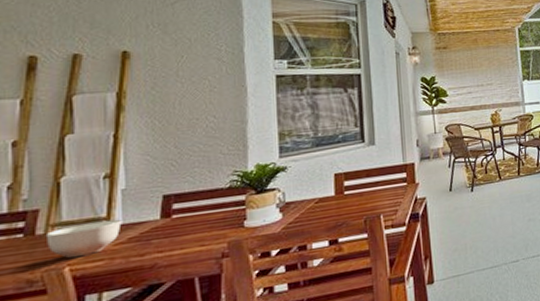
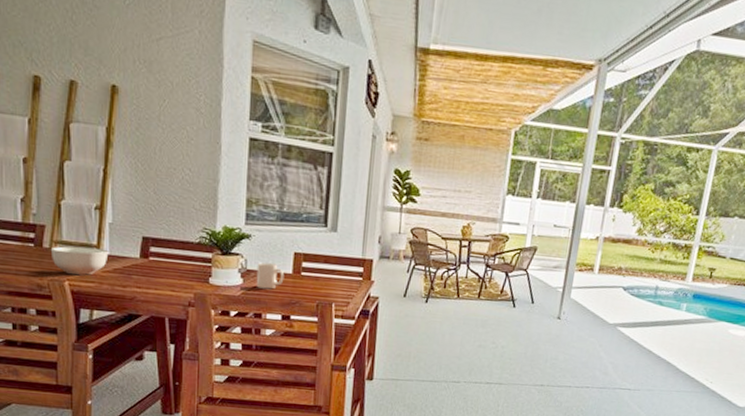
cup: none [296,190,327,219] -> present [256,262,285,290]

